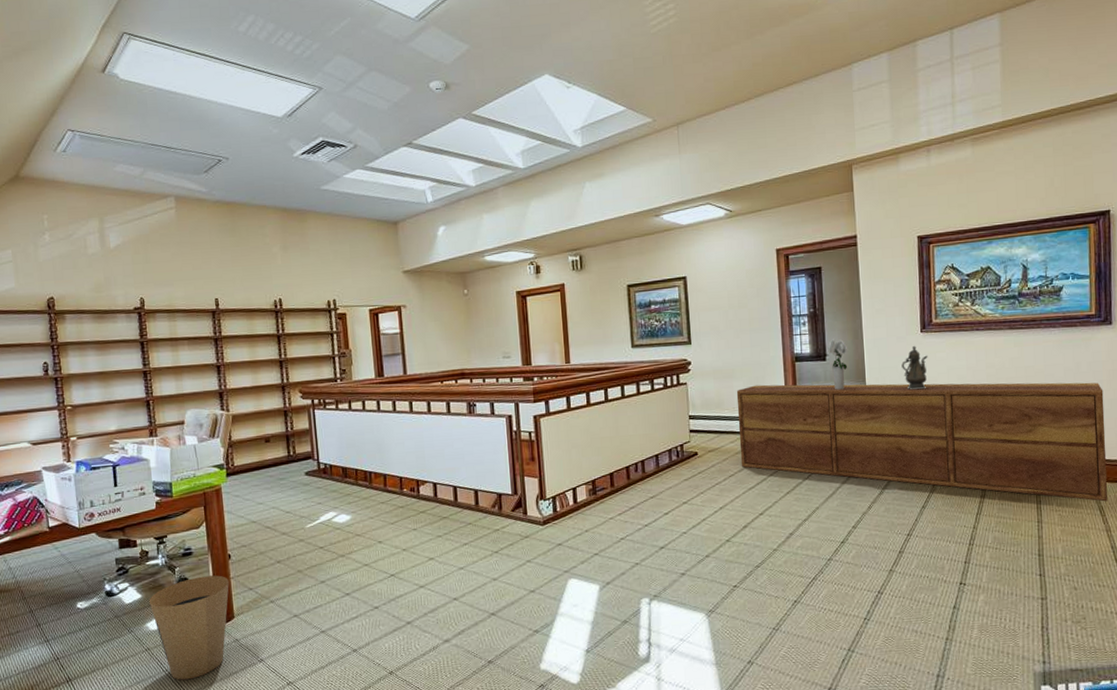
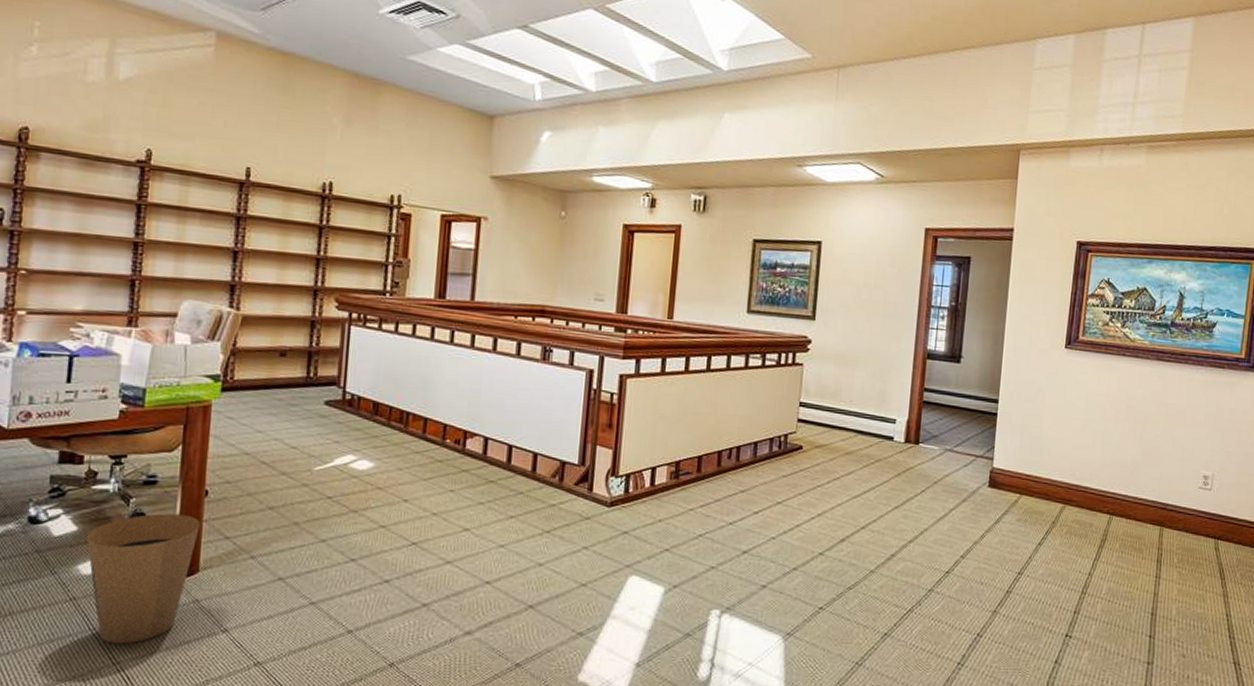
sideboard: present [736,382,1107,502] -> none [849,378,1242,564]
bouquet: present [827,339,848,390] -> none [963,340,986,399]
ewer: present [901,345,928,389] -> none [1040,361,1069,411]

